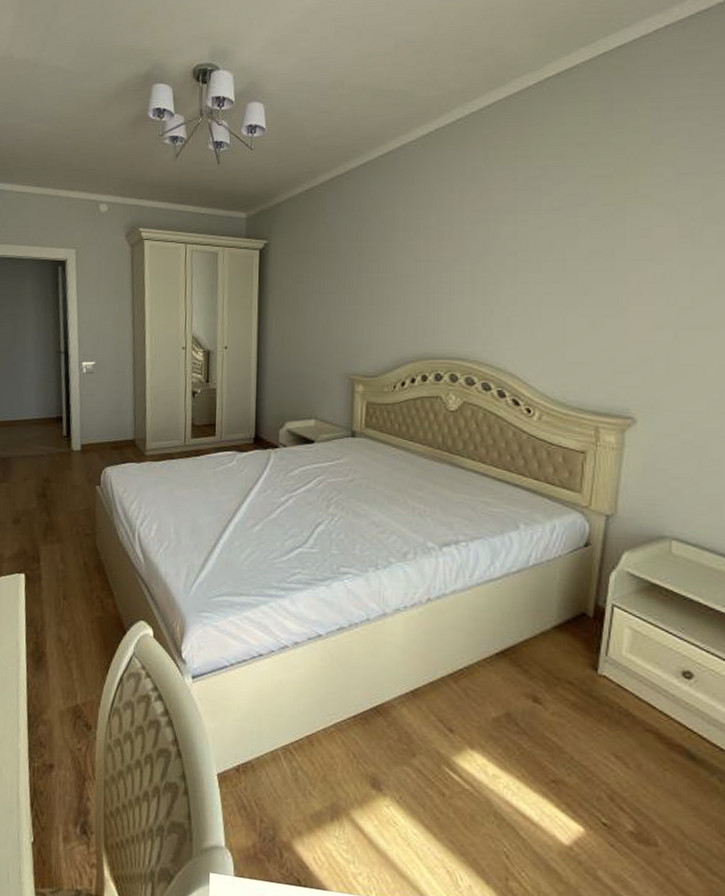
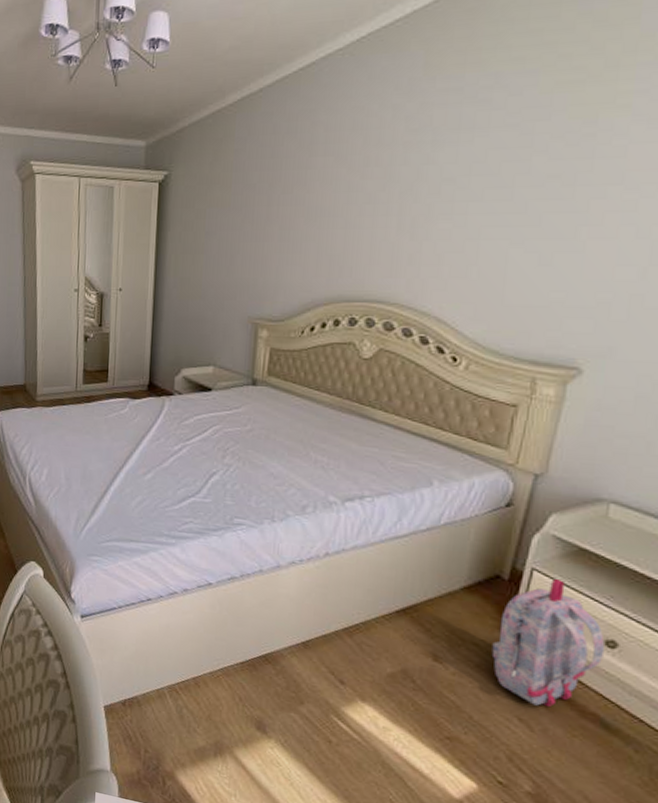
backpack: none [585,614,682,741] -> present [491,579,605,706]

